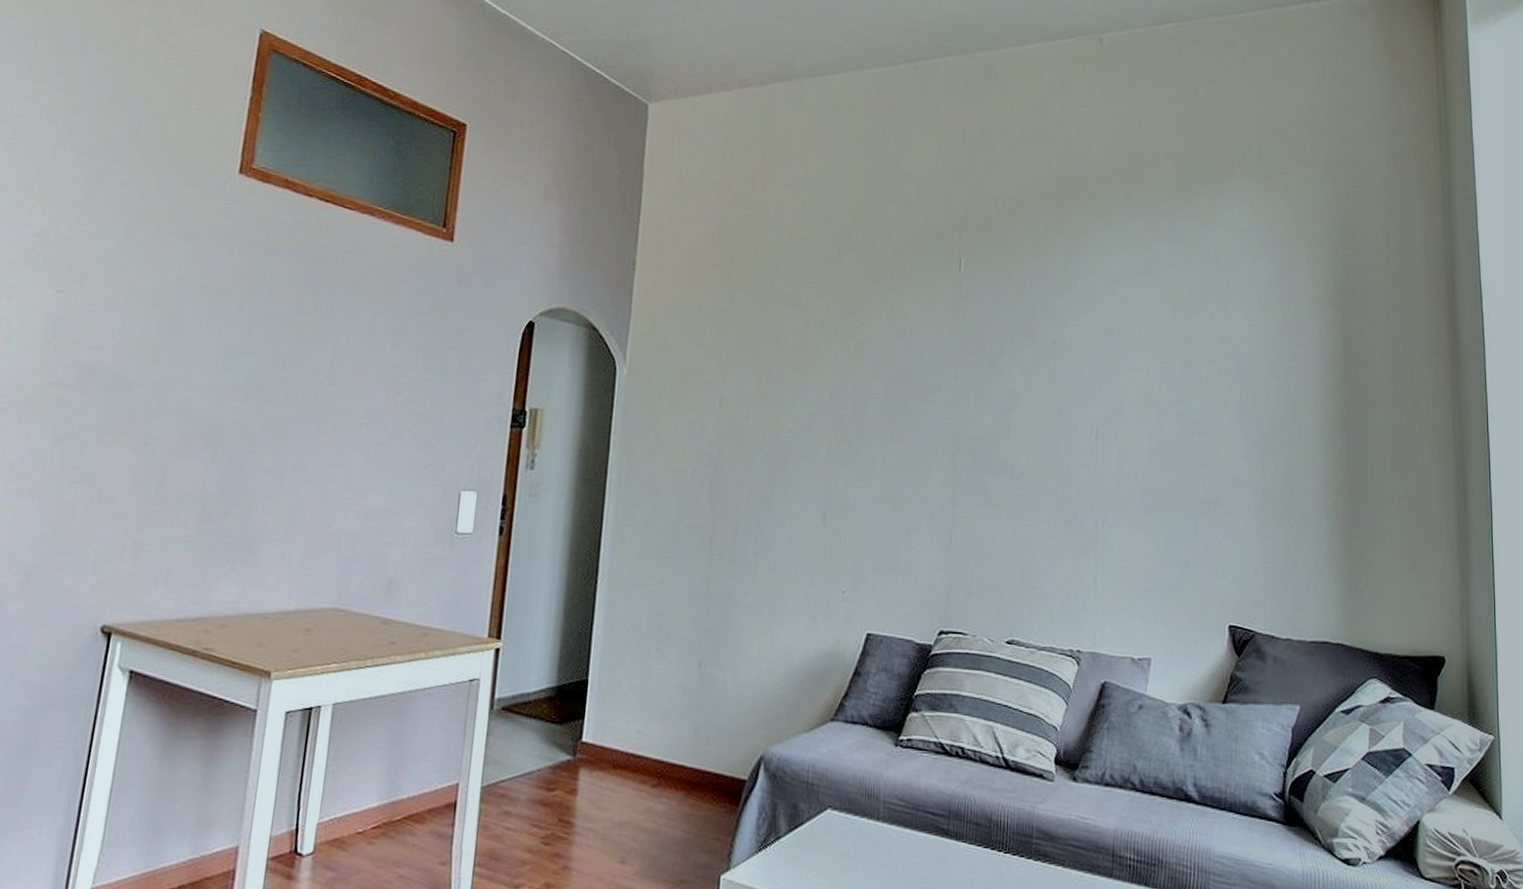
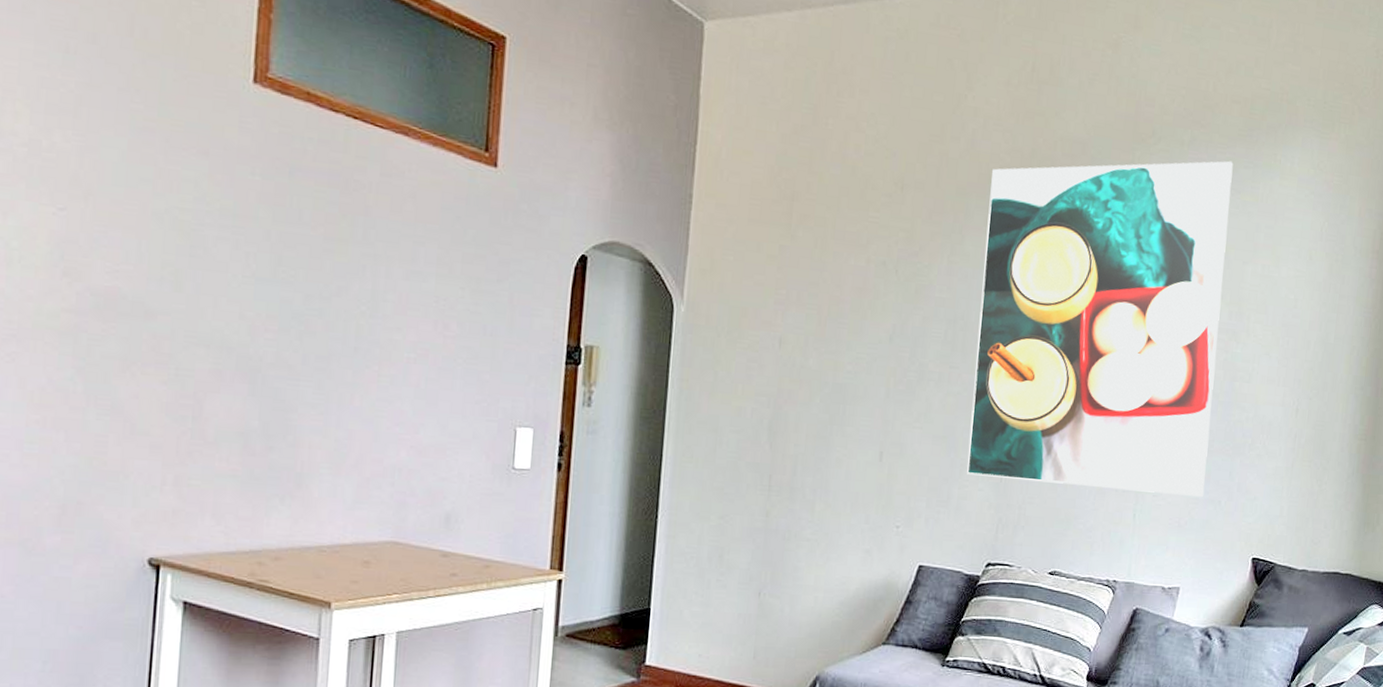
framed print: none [914,213,1171,559] -> present [967,161,1233,498]

